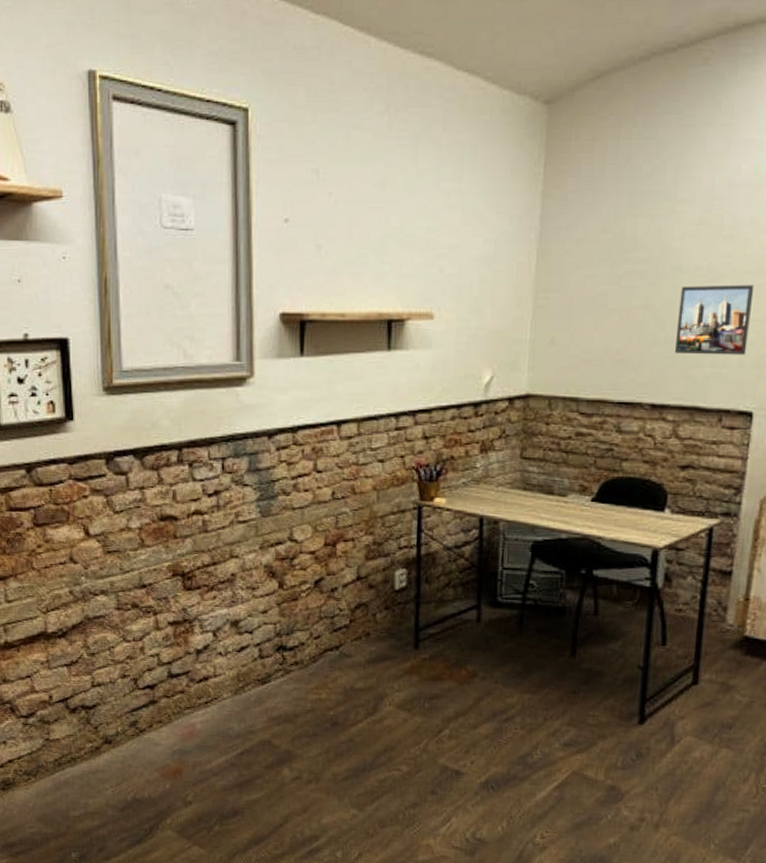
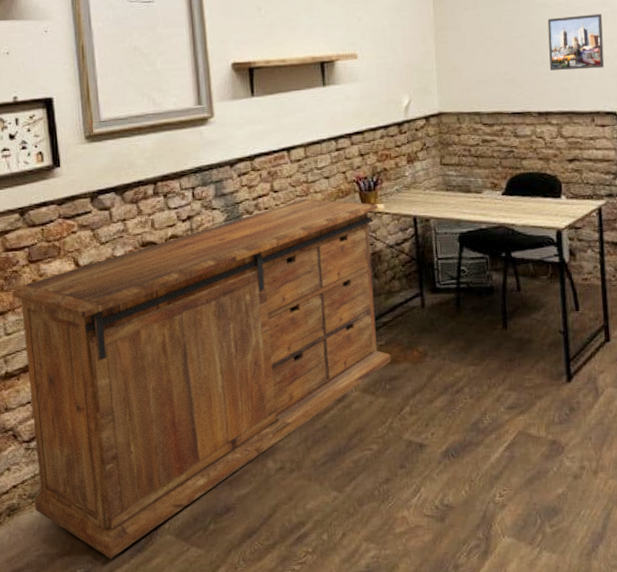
sideboard: none [14,484,439,847] -> present [11,199,392,559]

